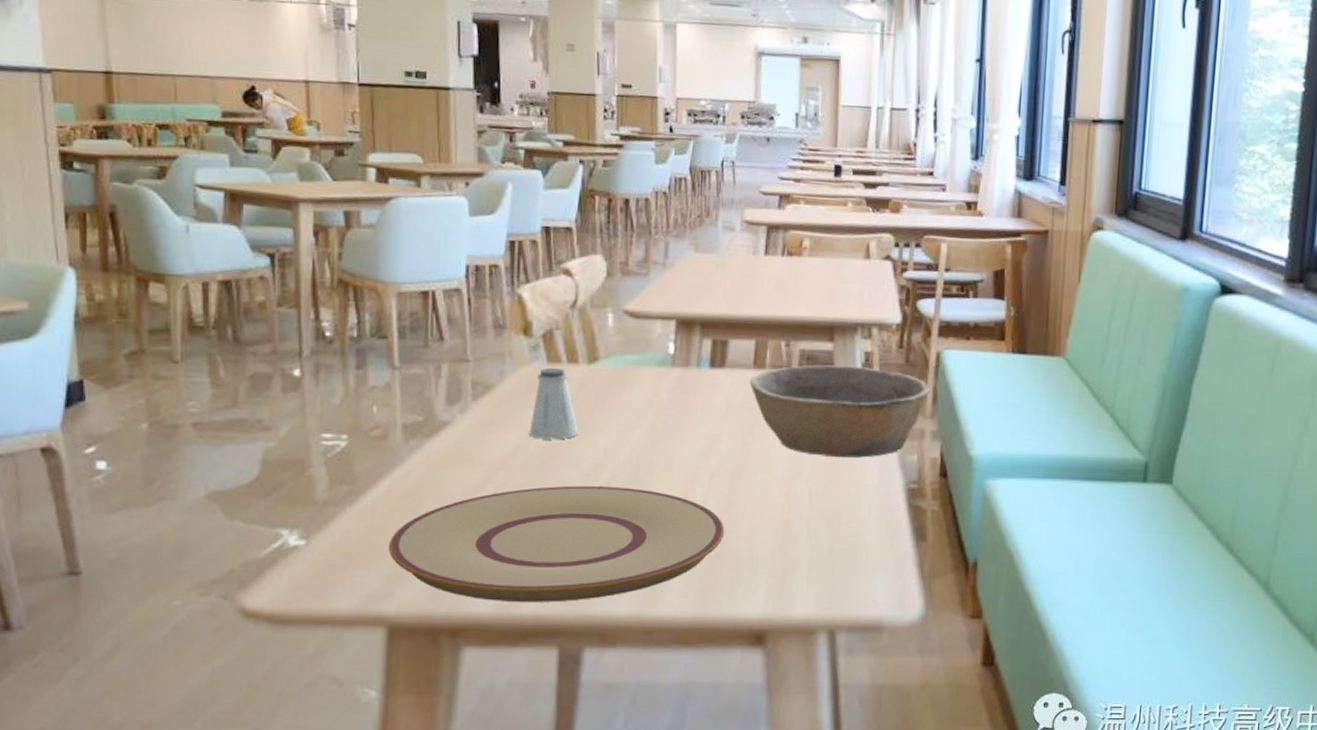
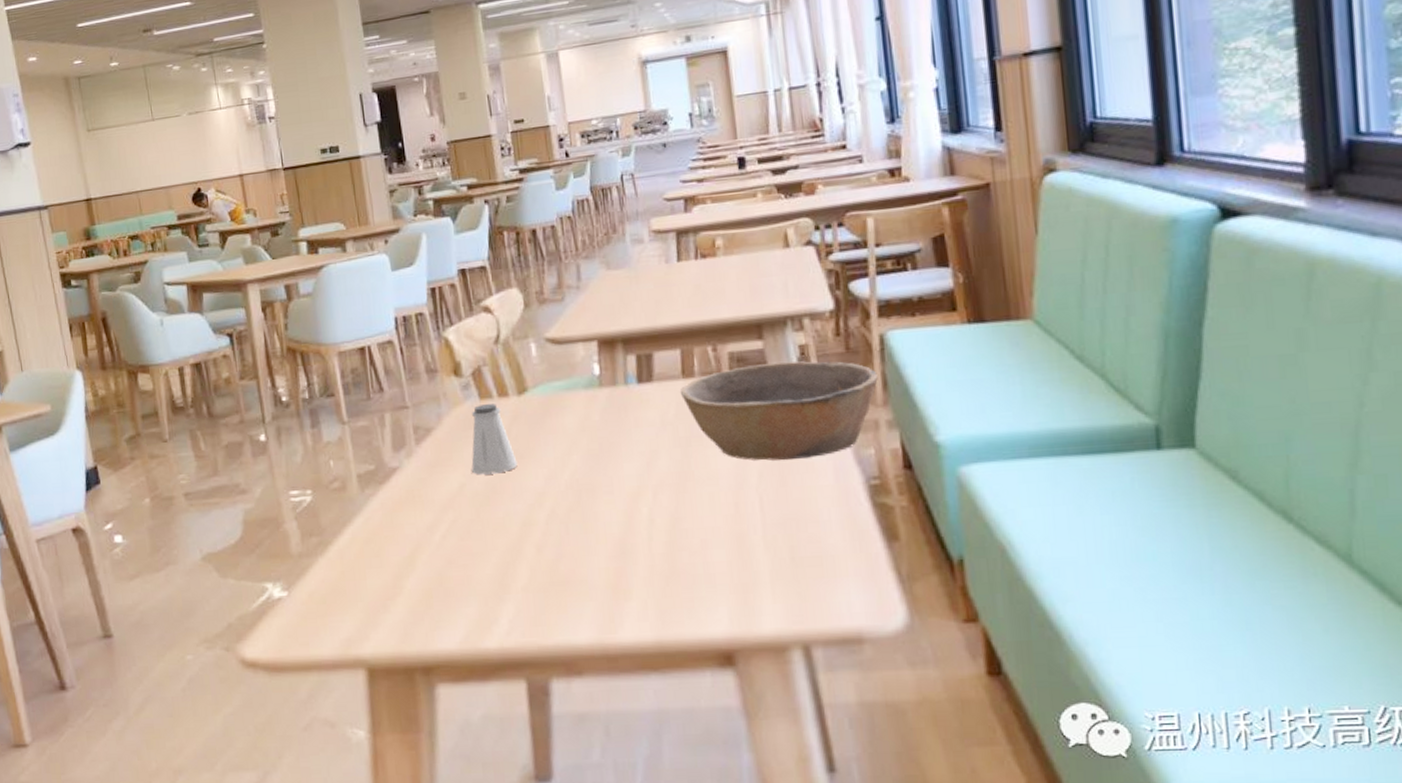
plate: present [388,485,725,602] -> none [358,513,677,637]

